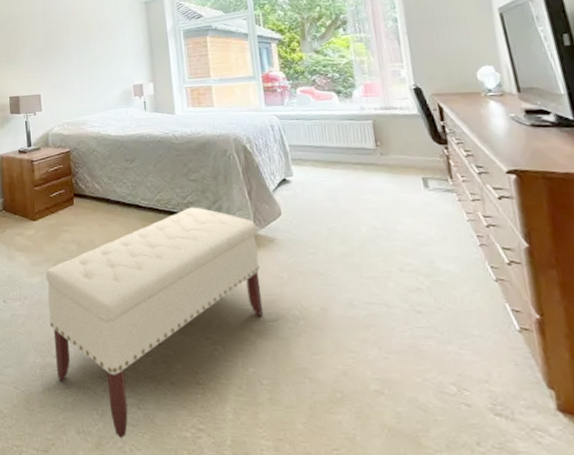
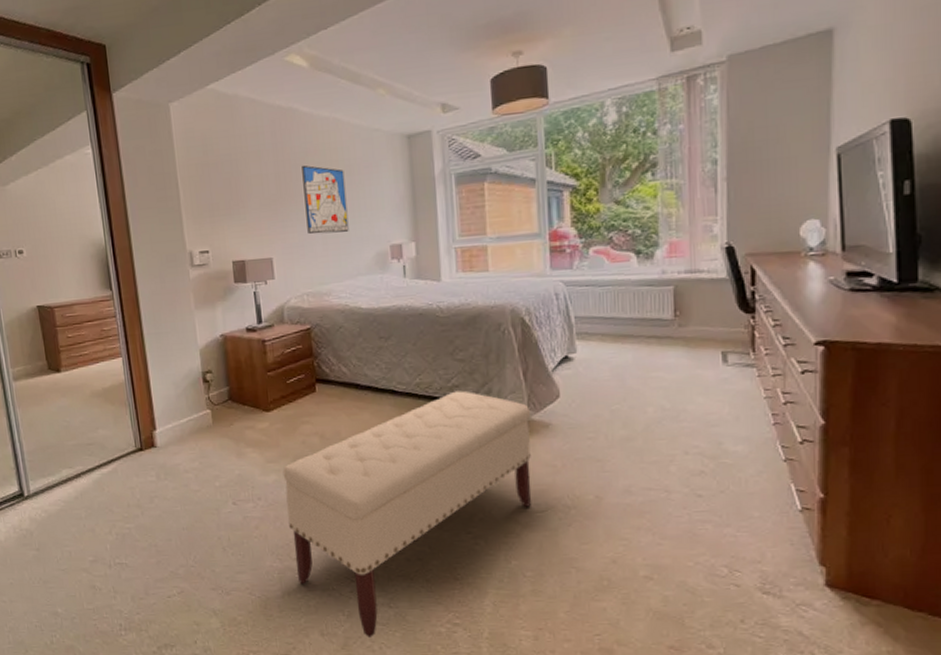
wall art: none [64,24,100,76] -> present [301,165,349,234]

